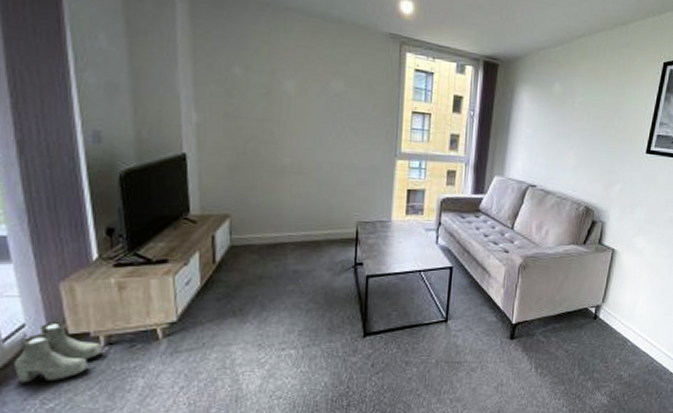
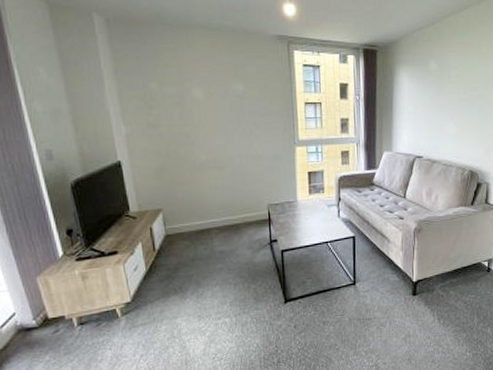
boots: present [15,320,103,383] -> none [11,308,77,360]

